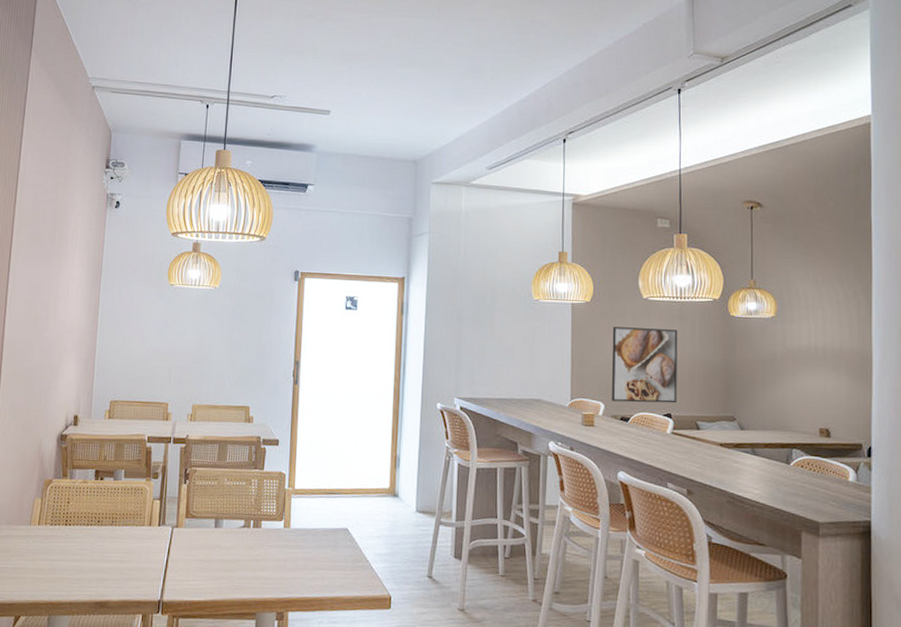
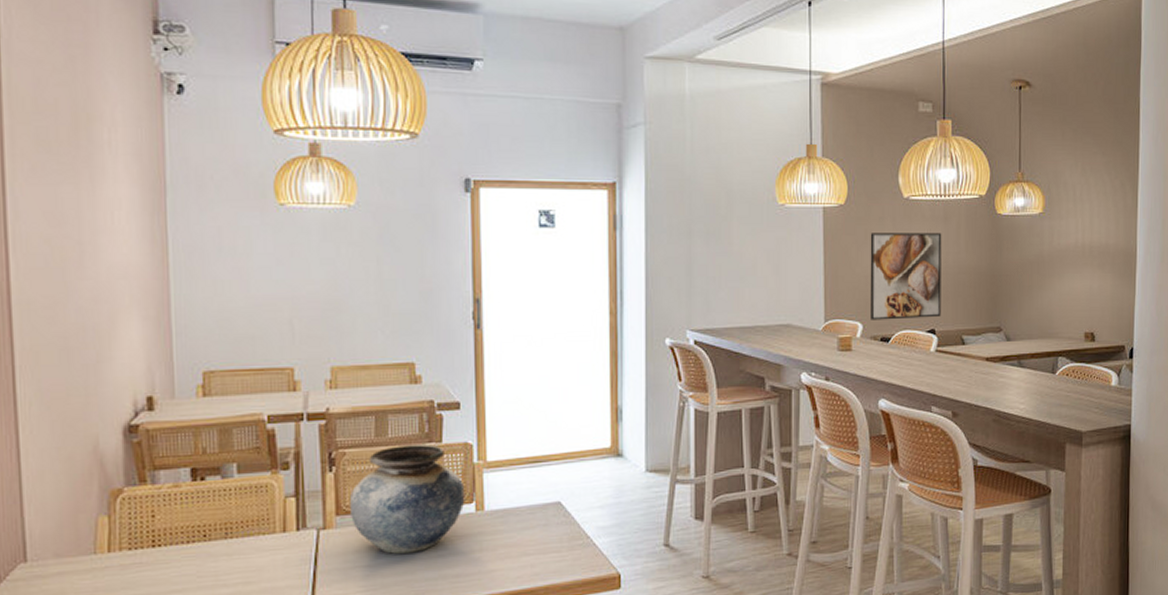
vase: none [195,469,278,555] -> present [349,444,465,554]

